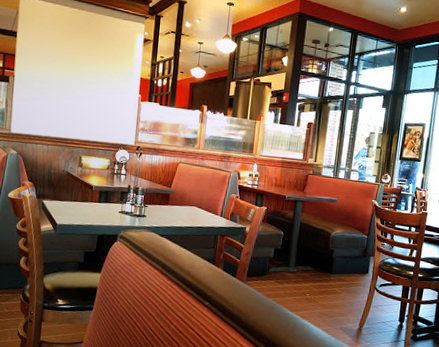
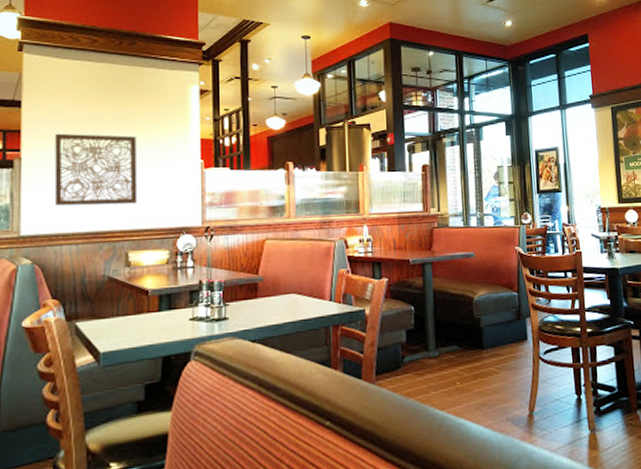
wall art: none [34,60,94,121] -> present [54,133,138,206]

